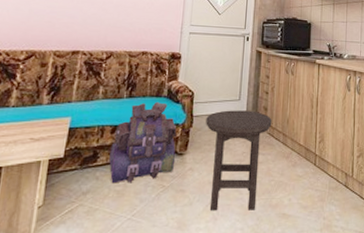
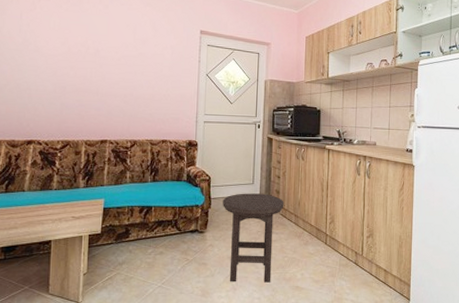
backpack: present [109,102,177,184] -> none [139,186,197,256]

